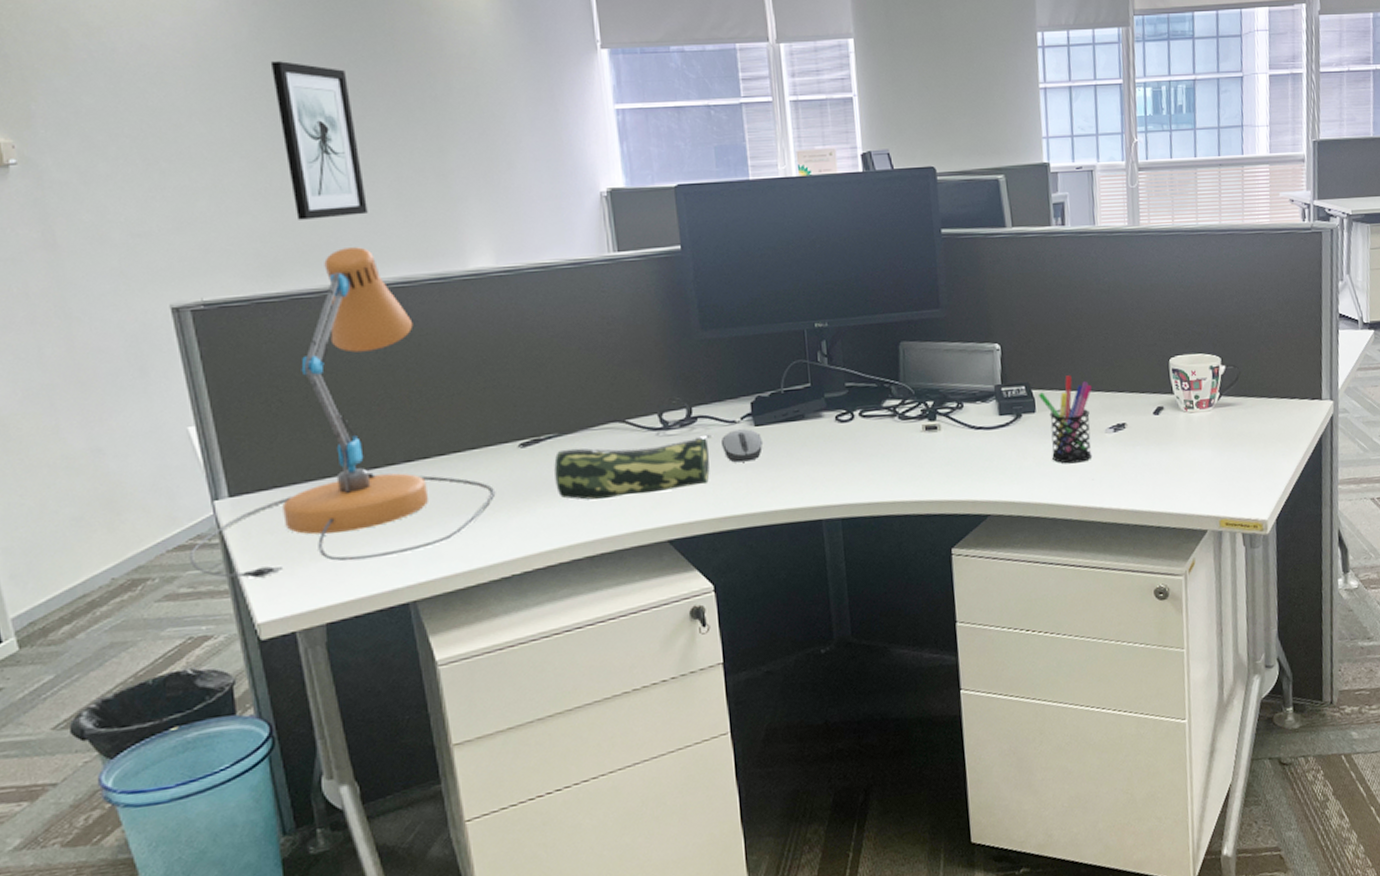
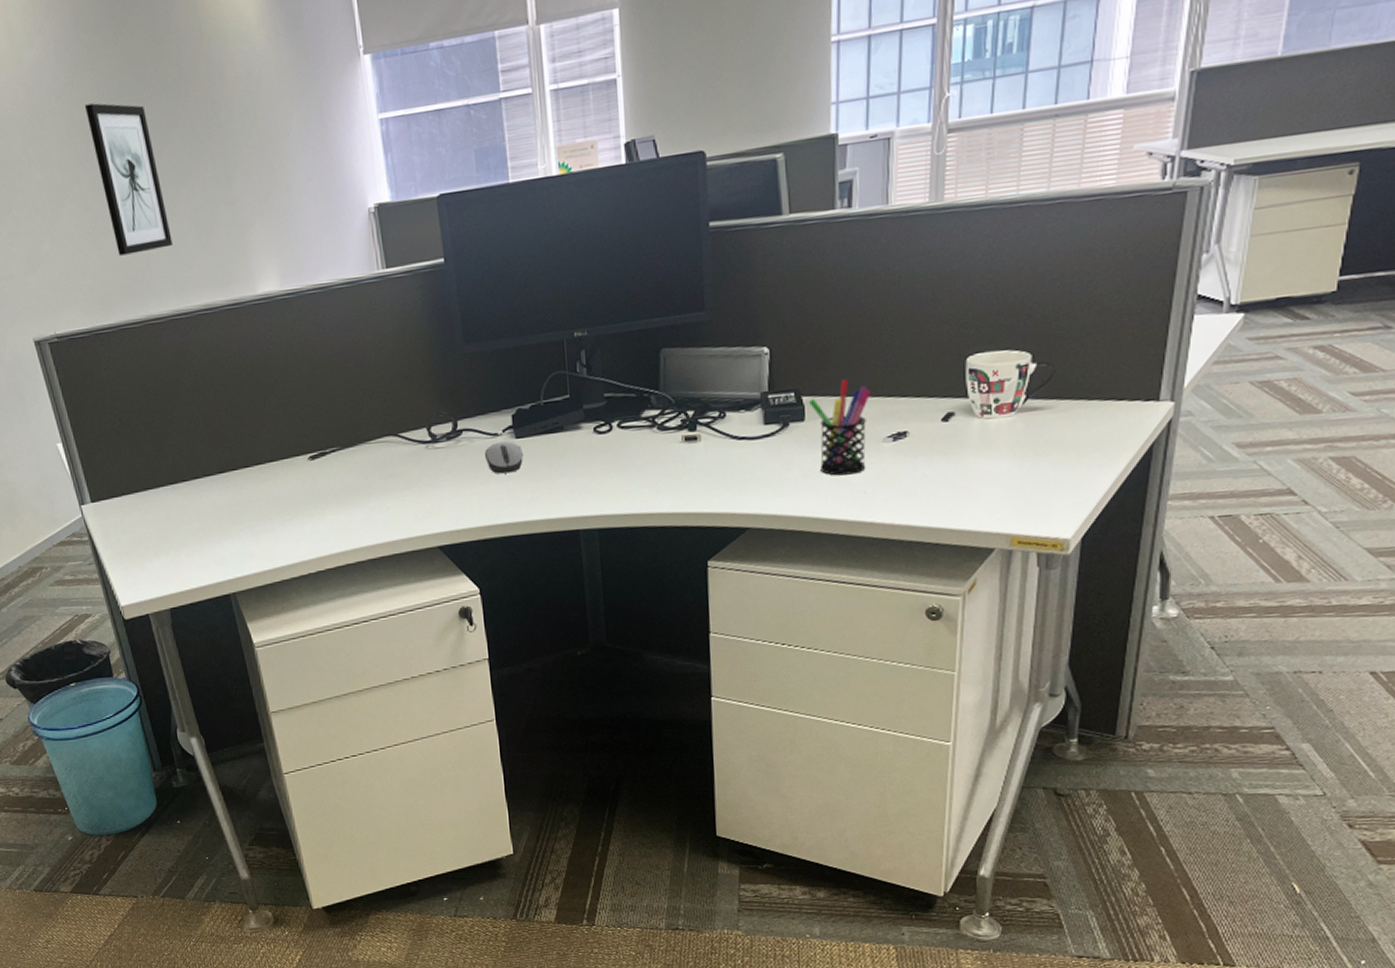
desk lamp: present [189,247,496,578] -> none [68,278,292,570]
pencil case: present [554,434,712,501] -> none [338,446,476,509]

